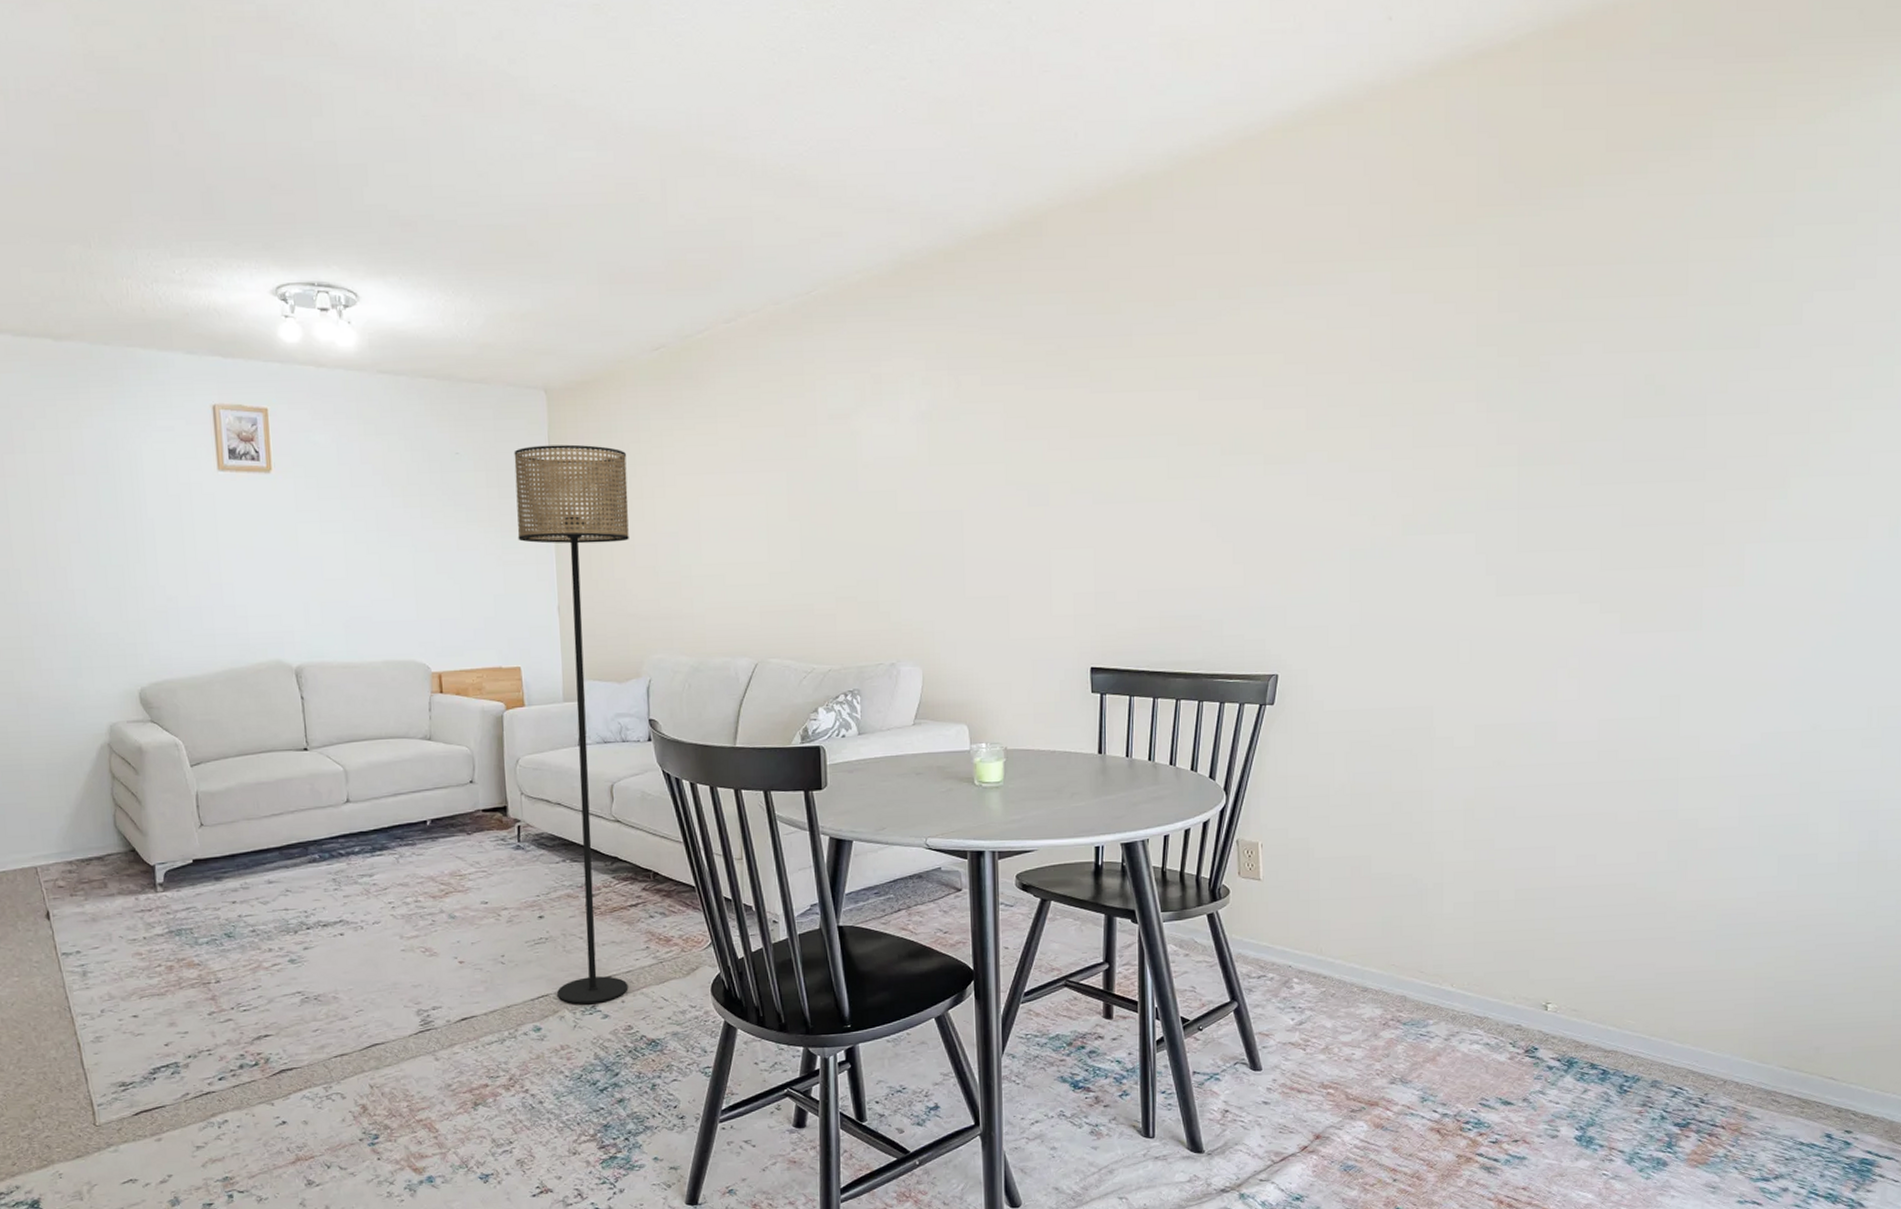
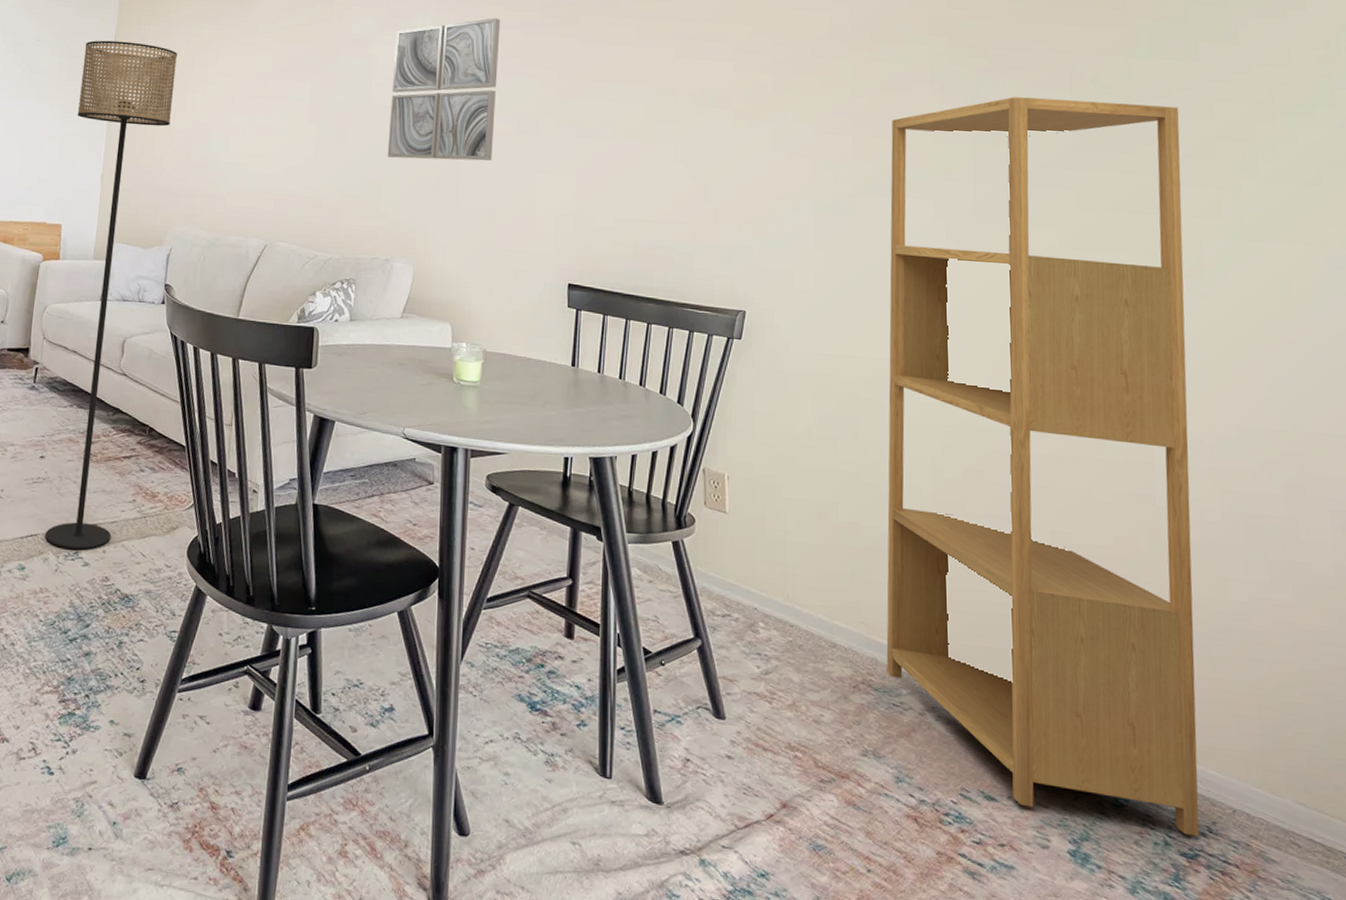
wall art: none [880,373,1001,550] -> present [387,18,501,161]
shelving unit: none [1415,403,1734,1108] -> present [886,97,1199,837]

